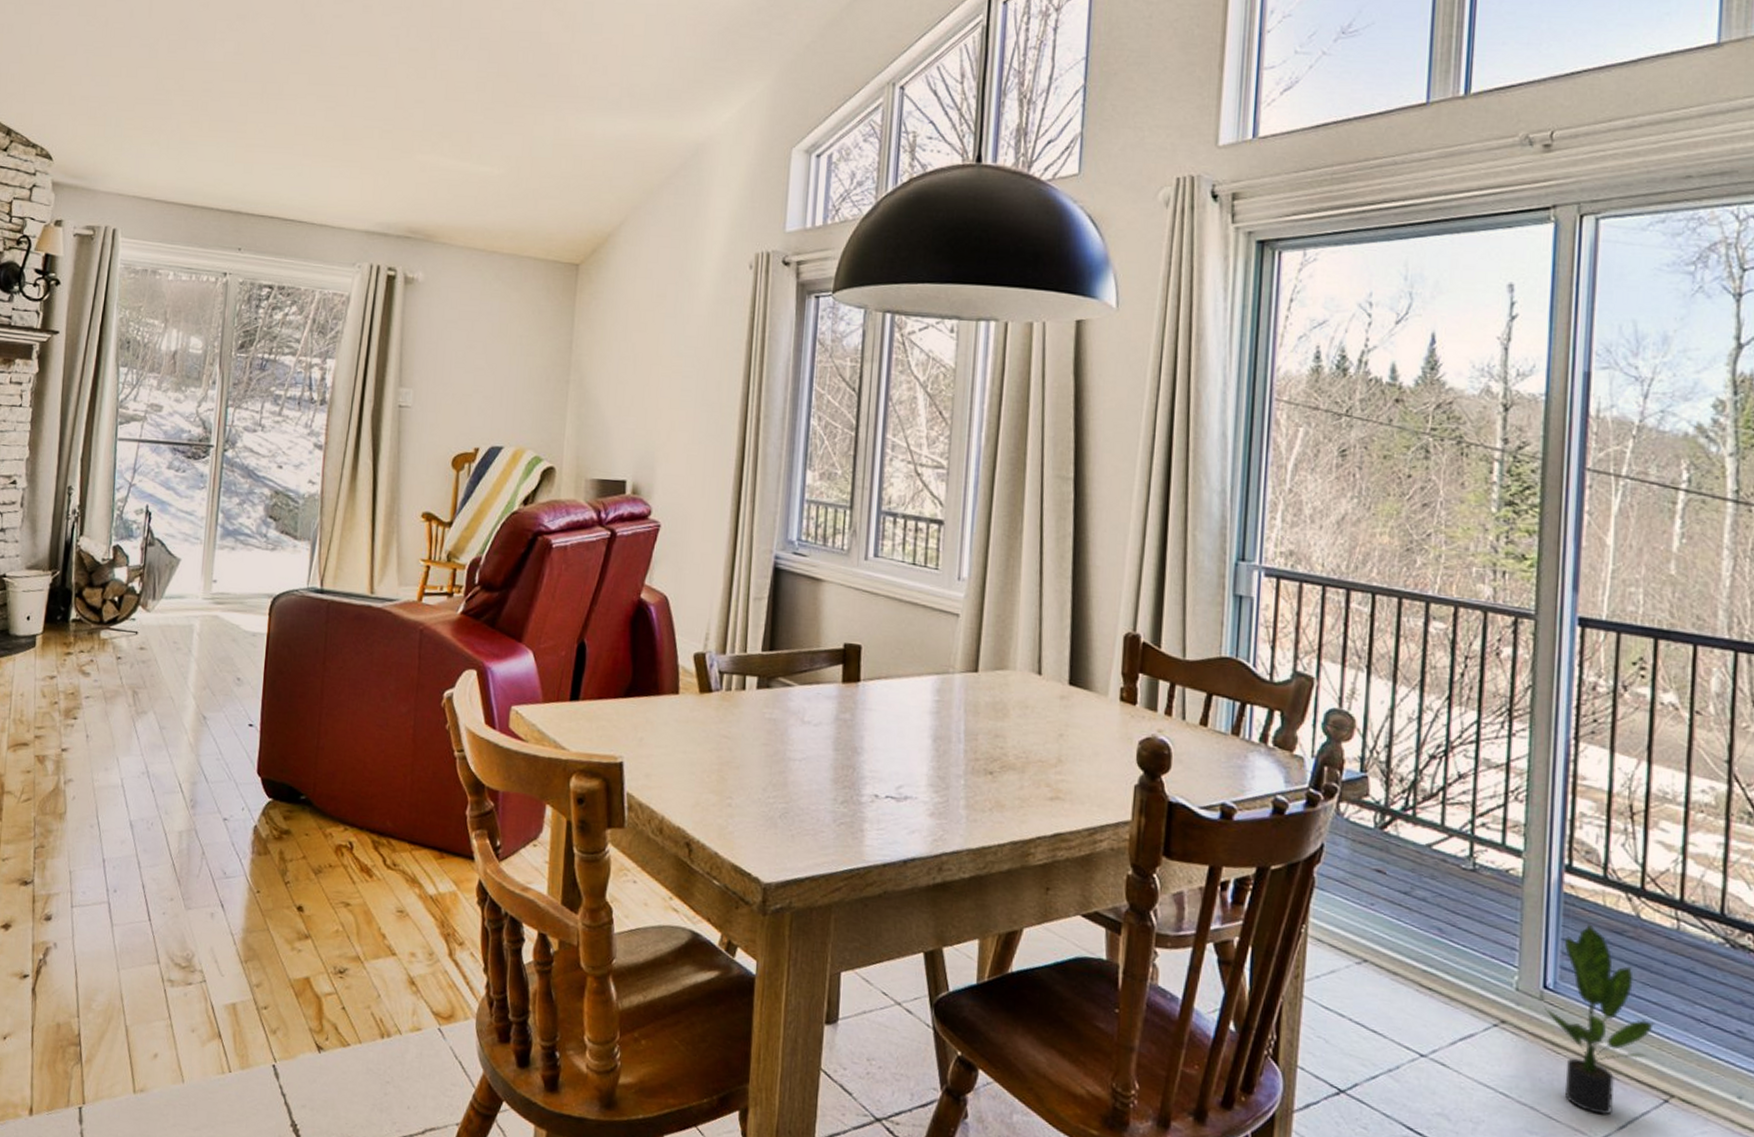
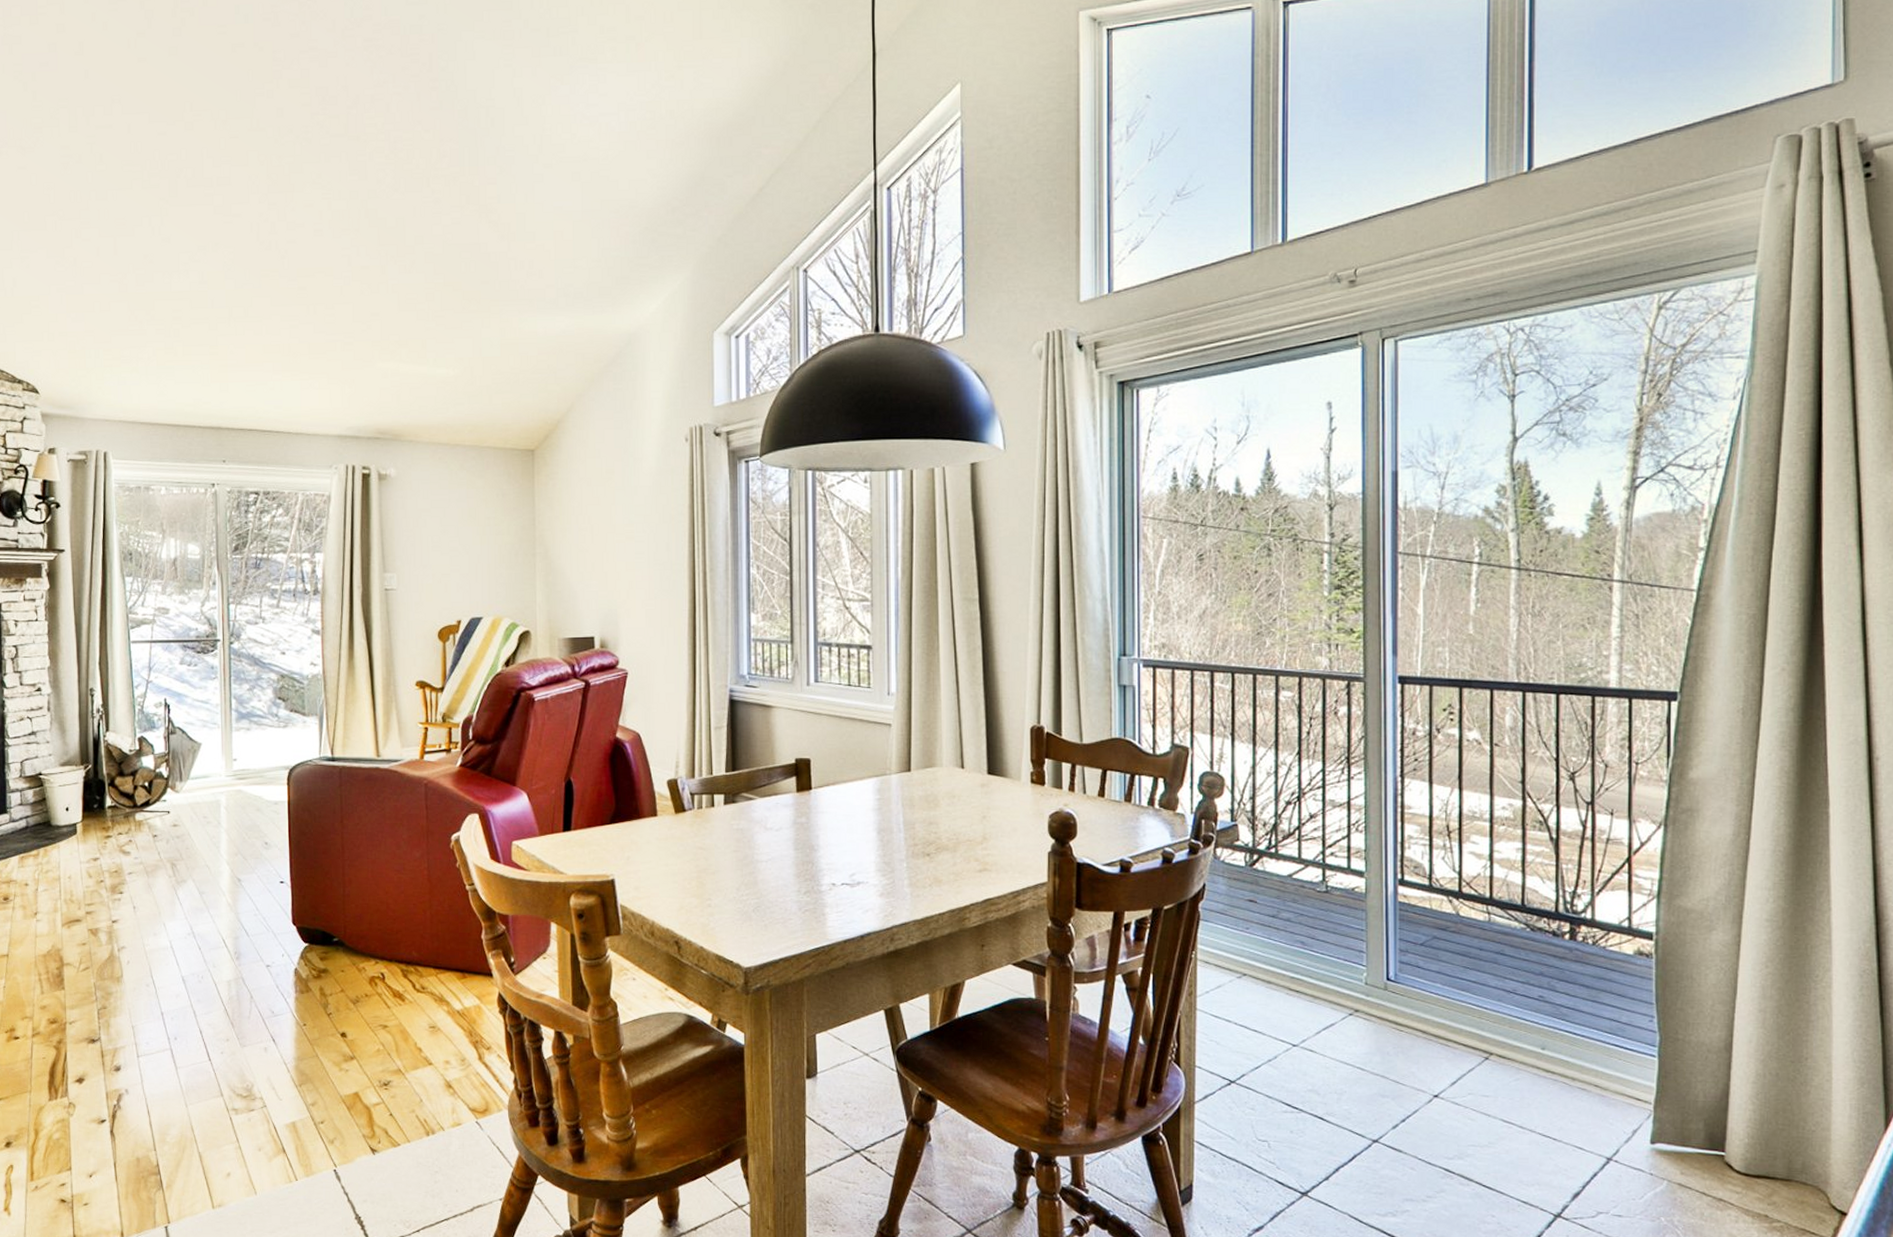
potted plant: present [1545,924,1655,1115] -> none [1389,925,1475,1075]

